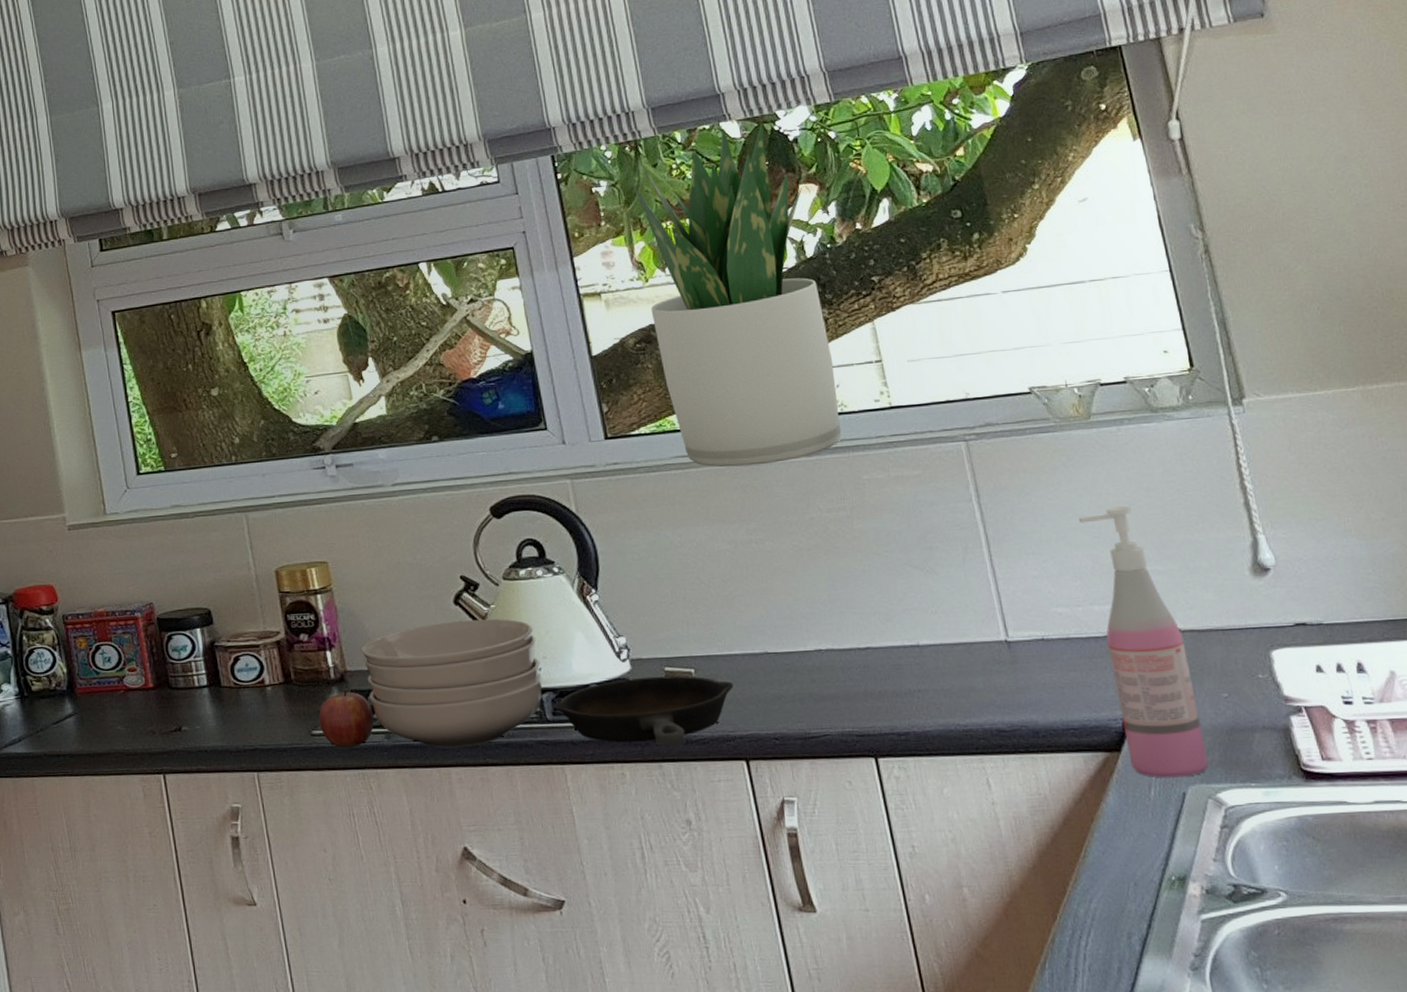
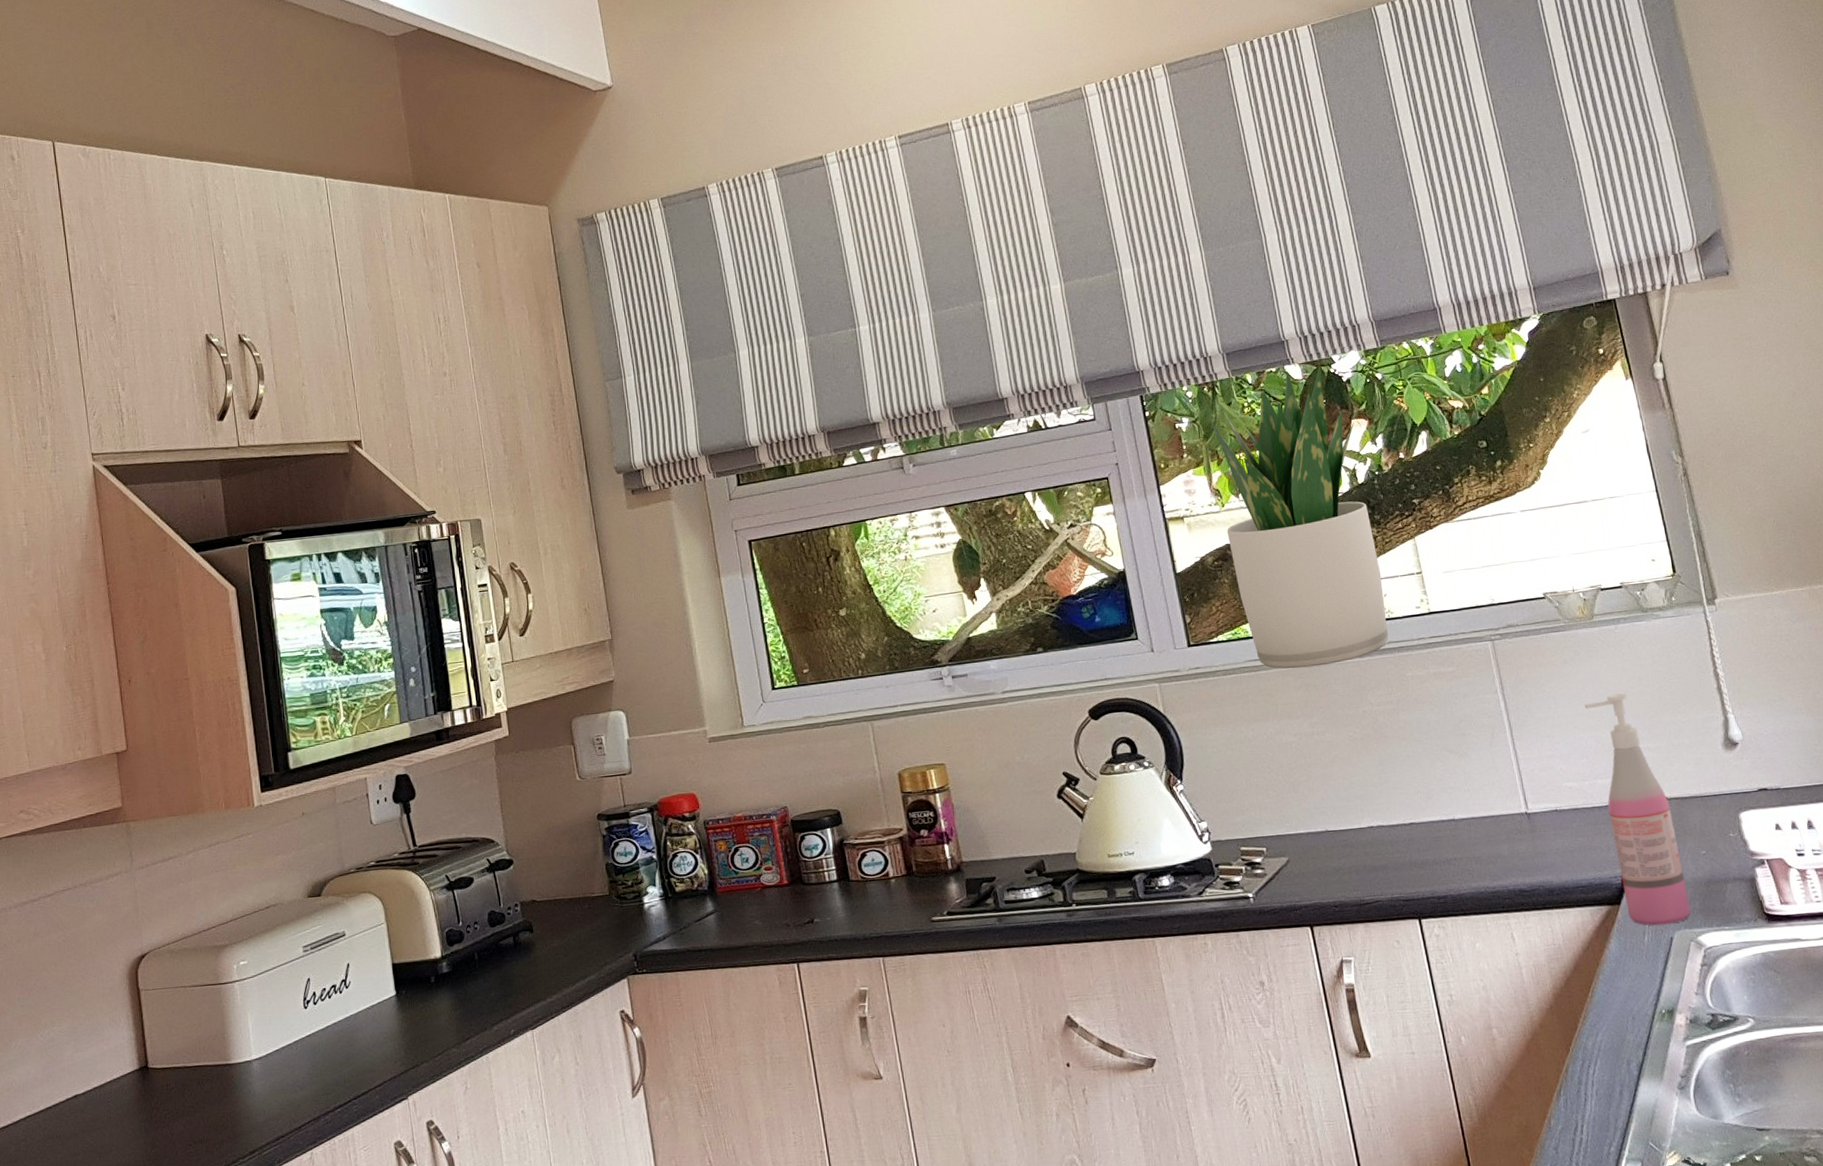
fruit: present [319,689,374,748] -> none [938,878,987,932]
bowl: present [360,619,542,748] -> none [975,809,1135,928]
frying pan: present [552,675,734,746] -> none [1144,854,1300,917]

